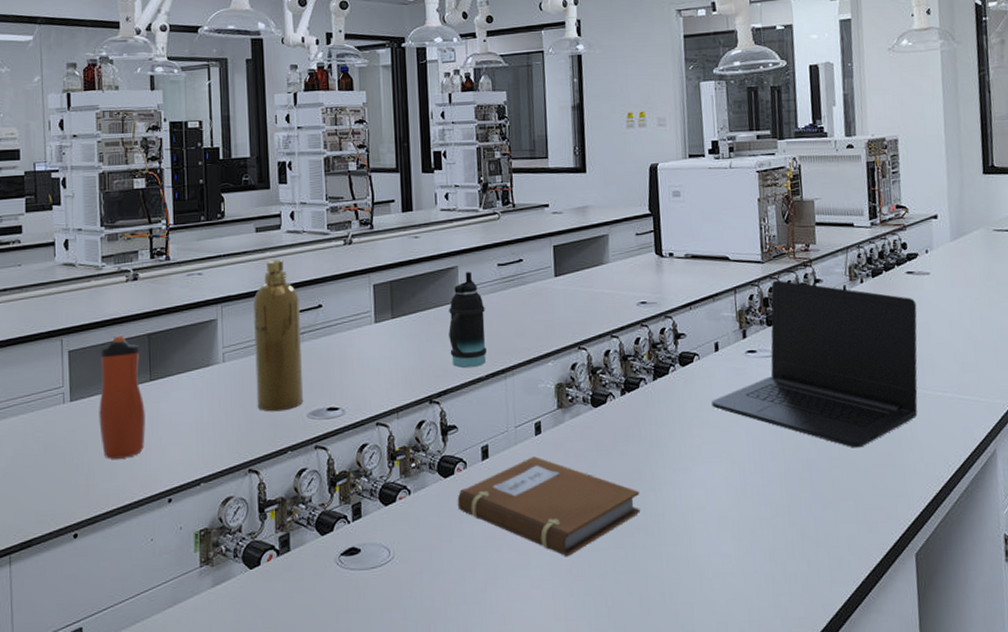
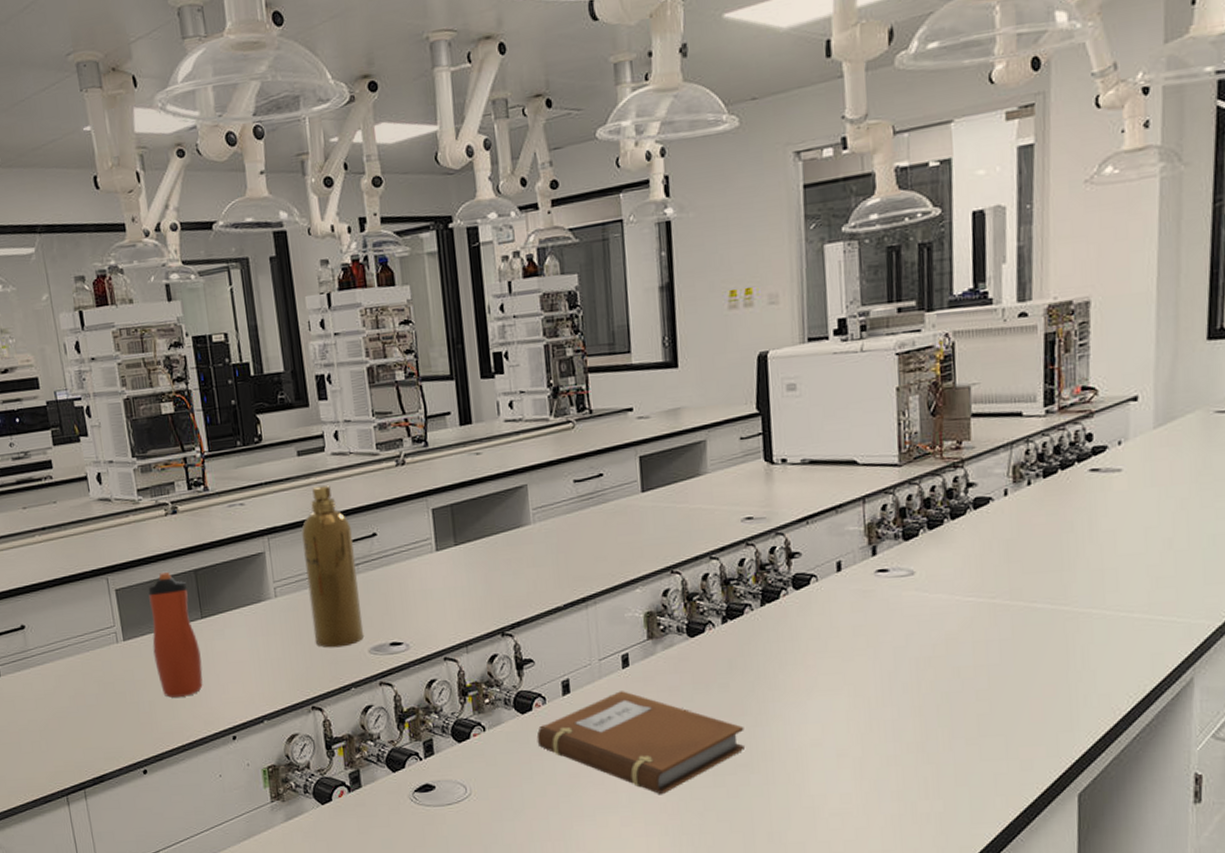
bottle: present [449,272,487,368] -> none [519,490,564,597]
laptop: present [711,280,918,448] -> none [831,485,1101,678]

